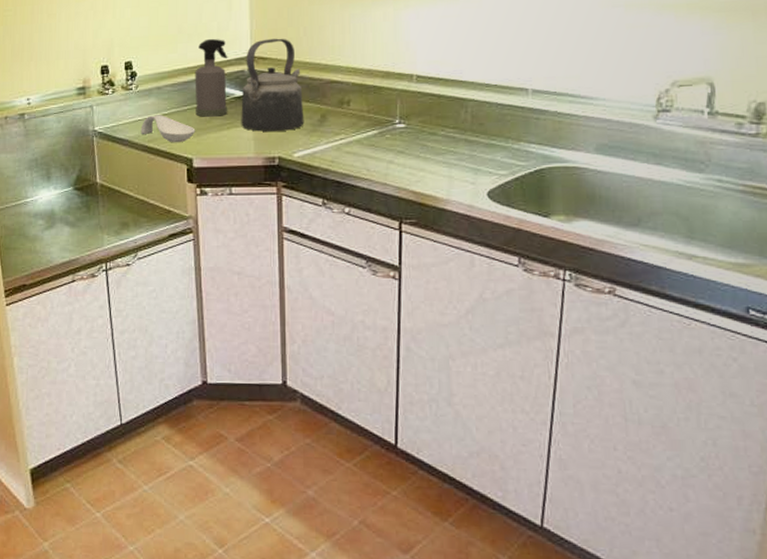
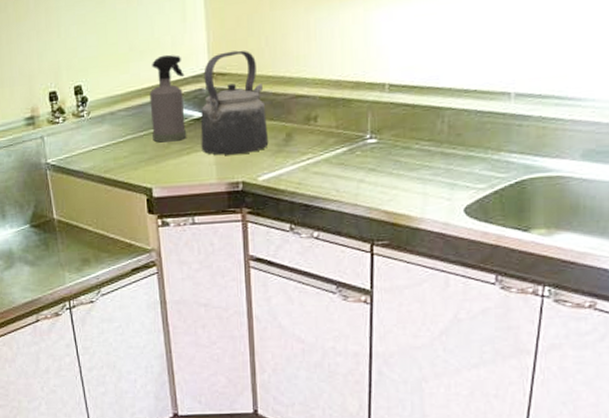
spoon rest: present [140,115,196,143] -> none [95,142,154,173]

